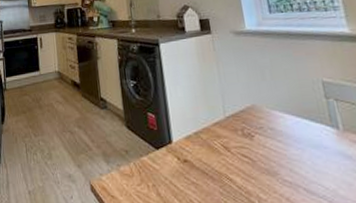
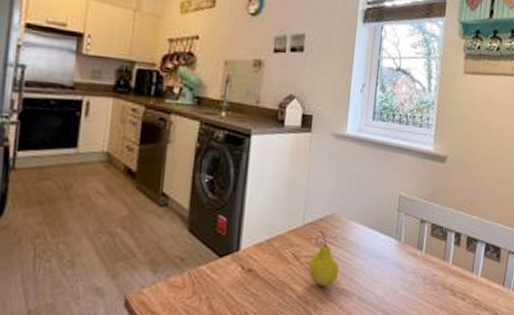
fruit: none [240,121,276,177] -> present [308,230,340,286]

